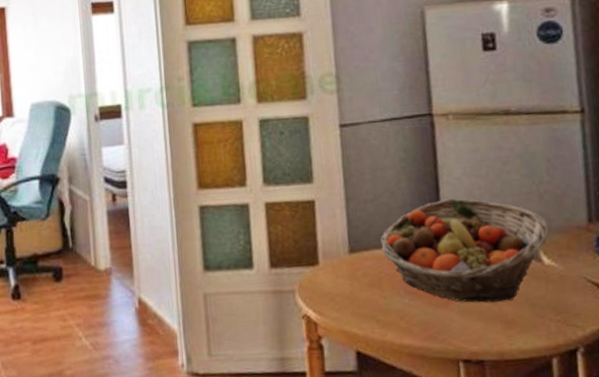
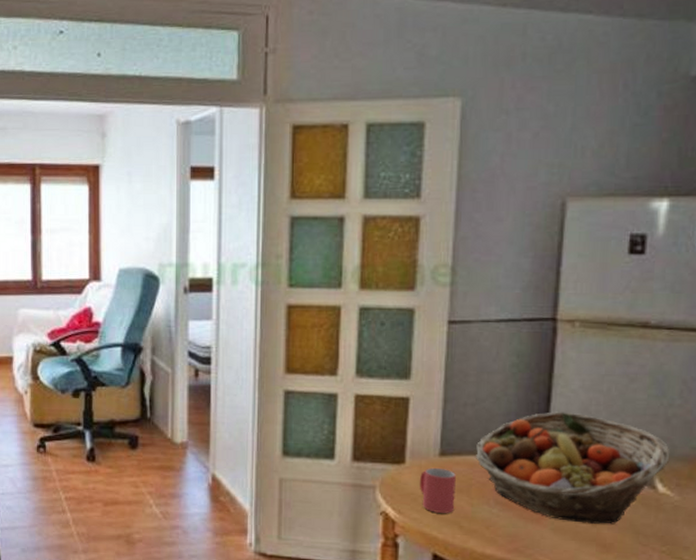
mug: none [334,265,370,311] -> present [420,467,456,514]

